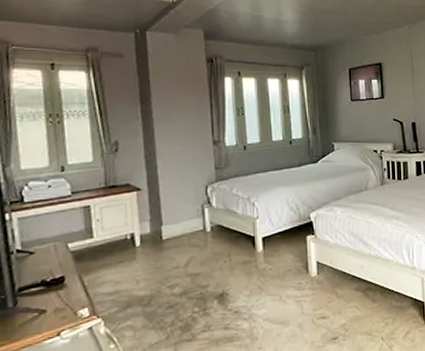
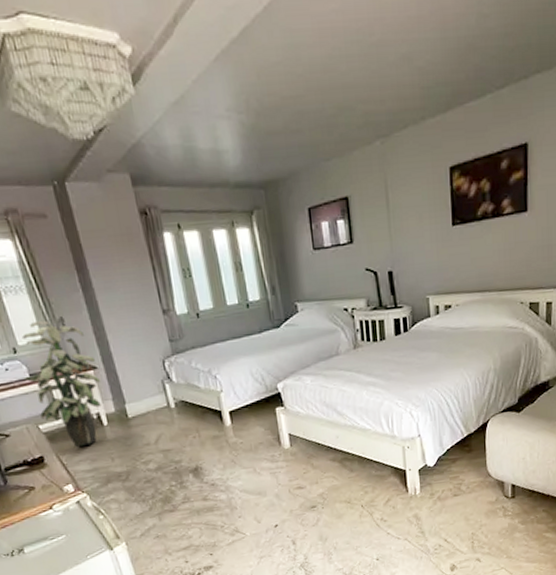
indoor plant: none [66,142,141,269] -> present [21,320,101,448]

